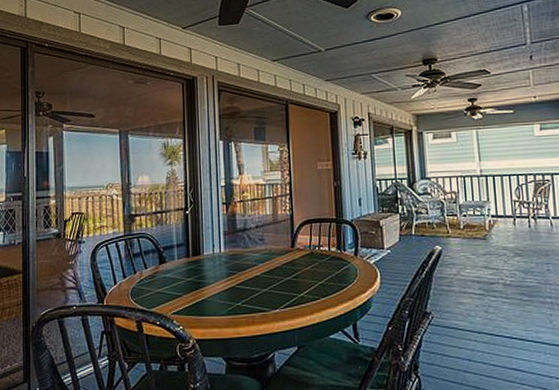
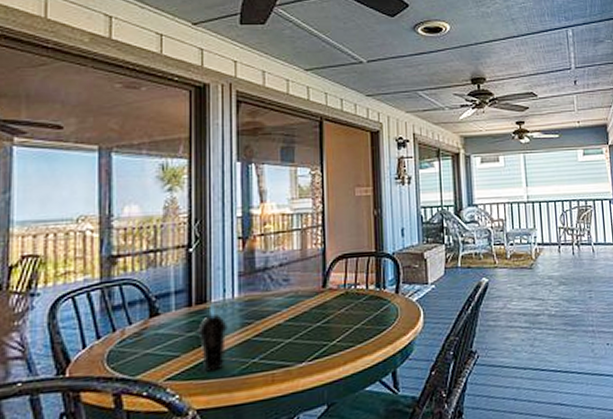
cup: none [194,256,217,310] -> present [198,303,228,372]

